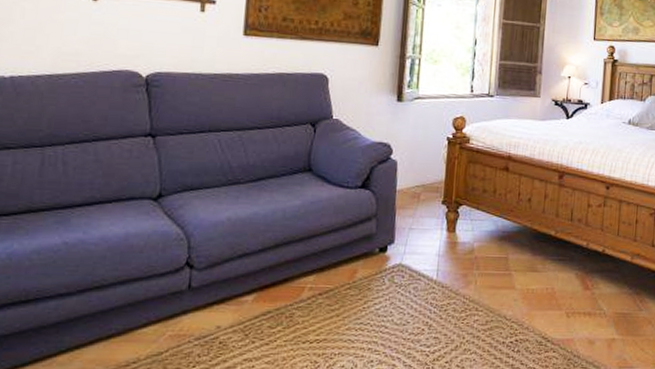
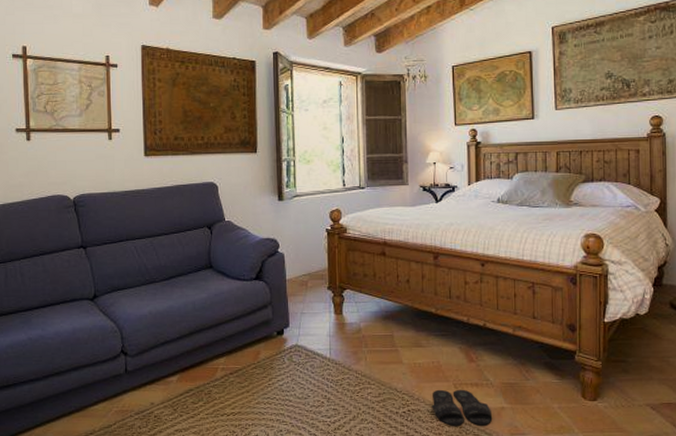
slippers: none [541,318,603,359] -> present [432,389,493,427]

